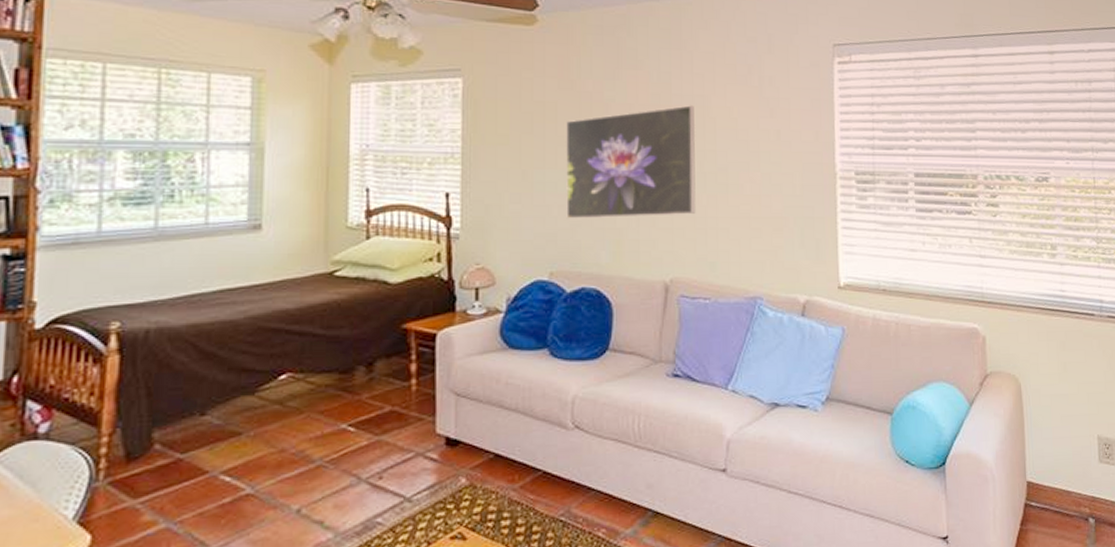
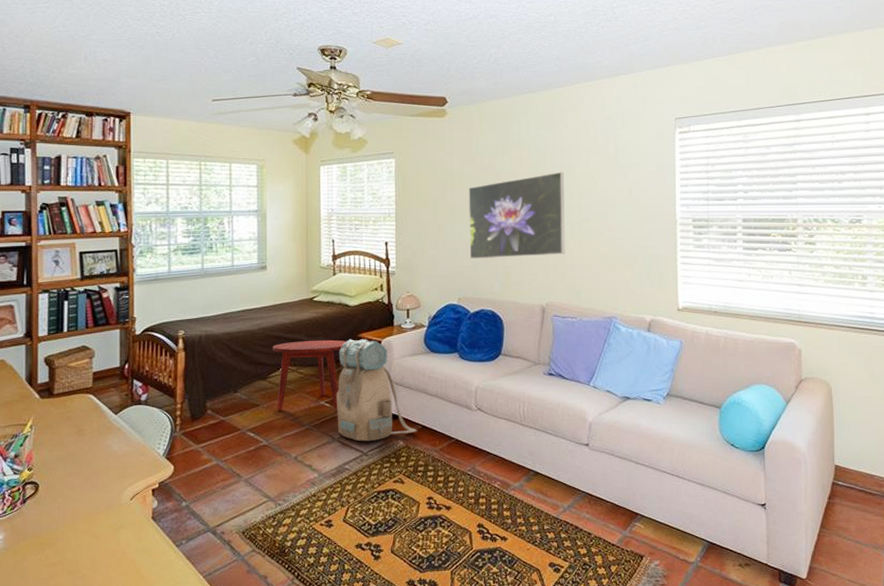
side table: none [267,332,385,441] -> present [273,340,347,411]
backpack: none [365,331,487,481] -> present [337,339,417,442]

